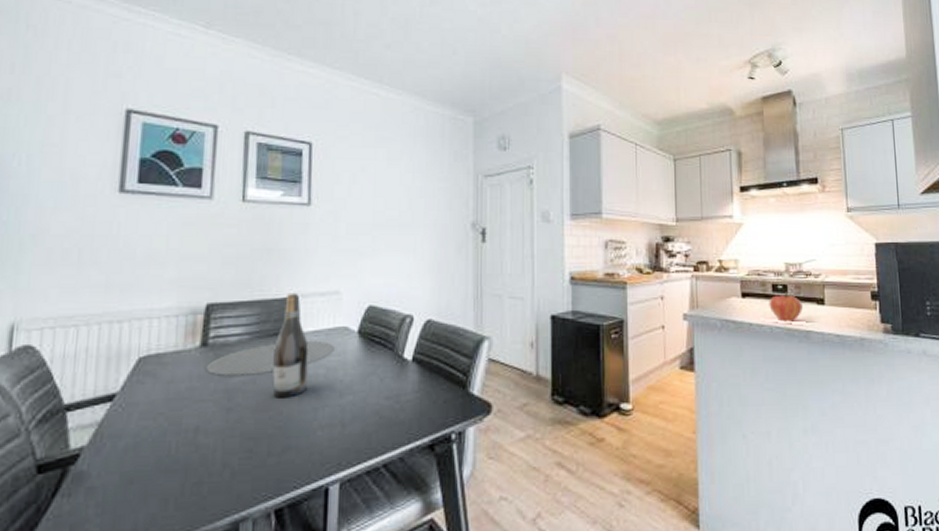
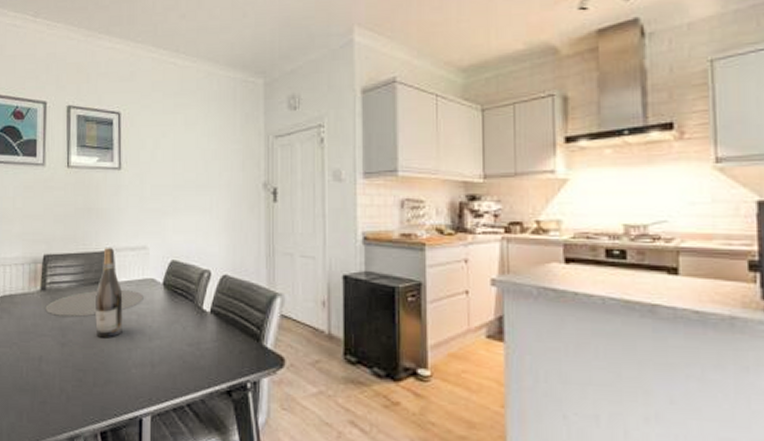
fruit: present [769,292,804,323] -> none [601,258,649,295]

